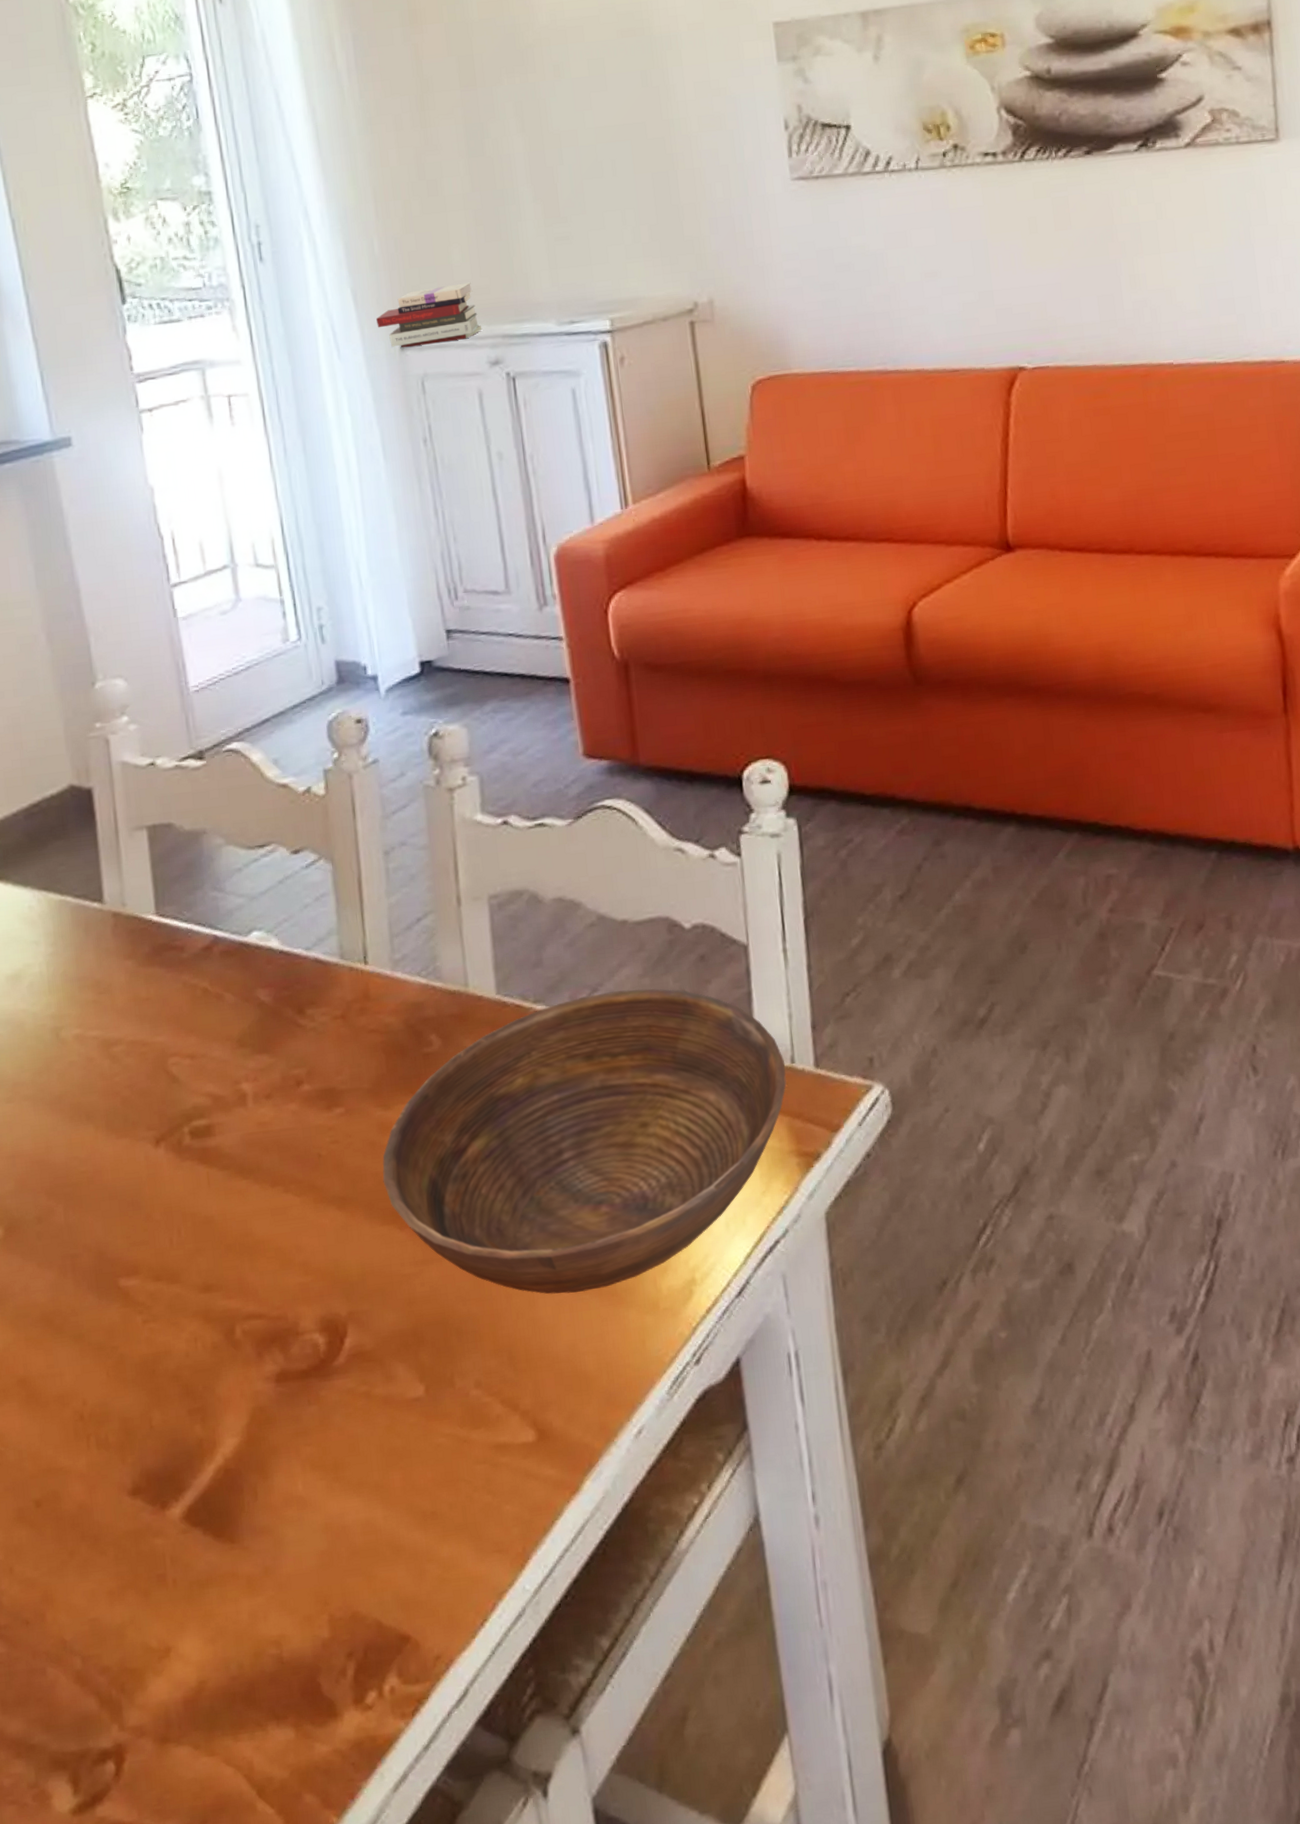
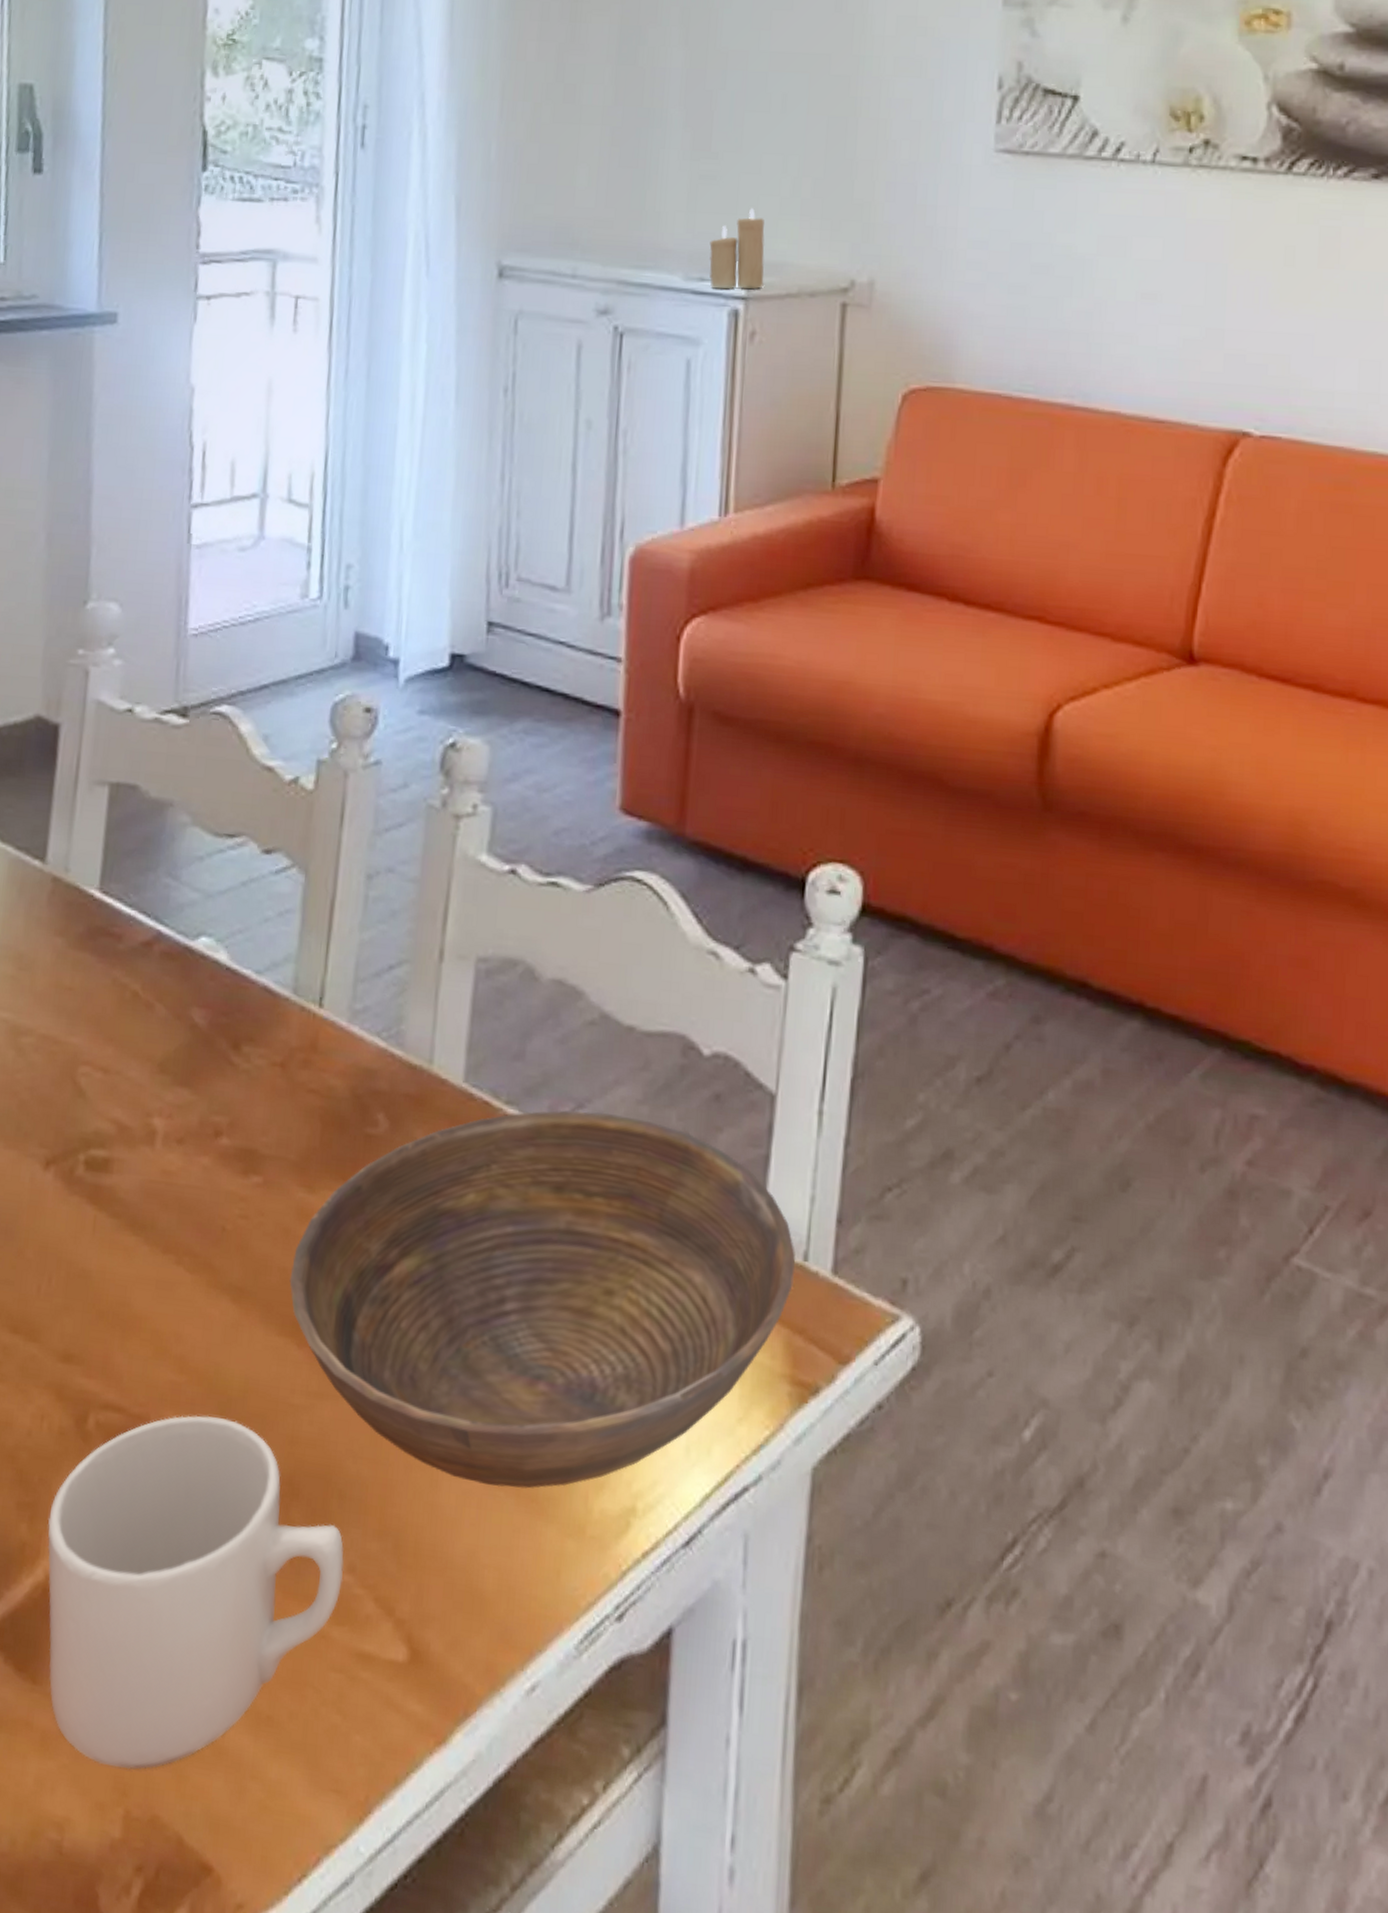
mug: none [217,1299,473,1588] -> present [47,1415,344,1770]
books: present [376,282,482,347] -> none [477,210,596,278]
candle: none [573,258,624,328] -> present [709,208,765,290]

